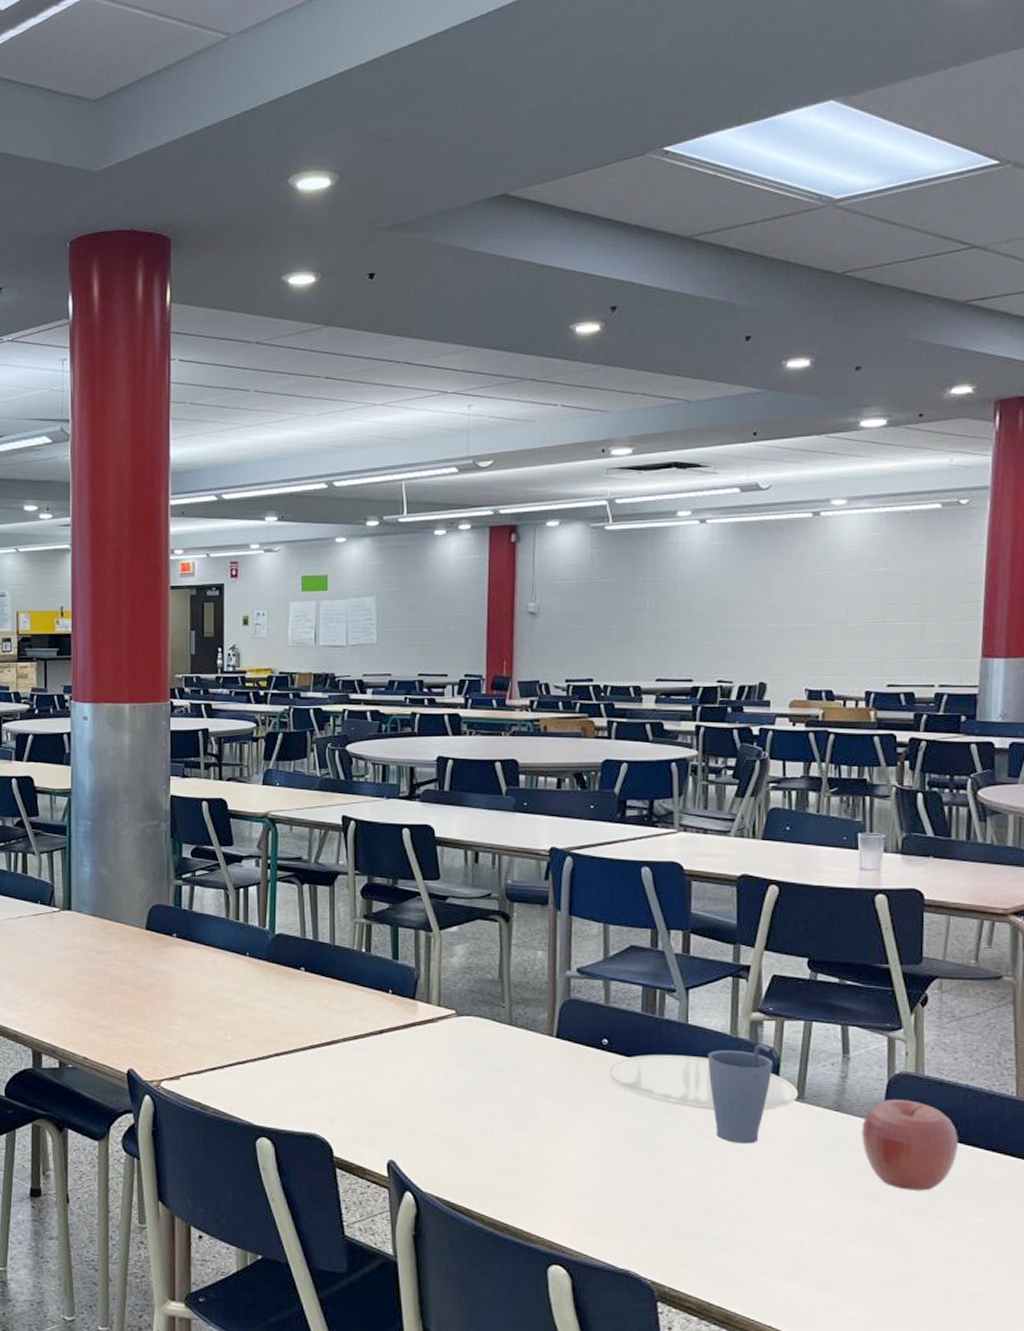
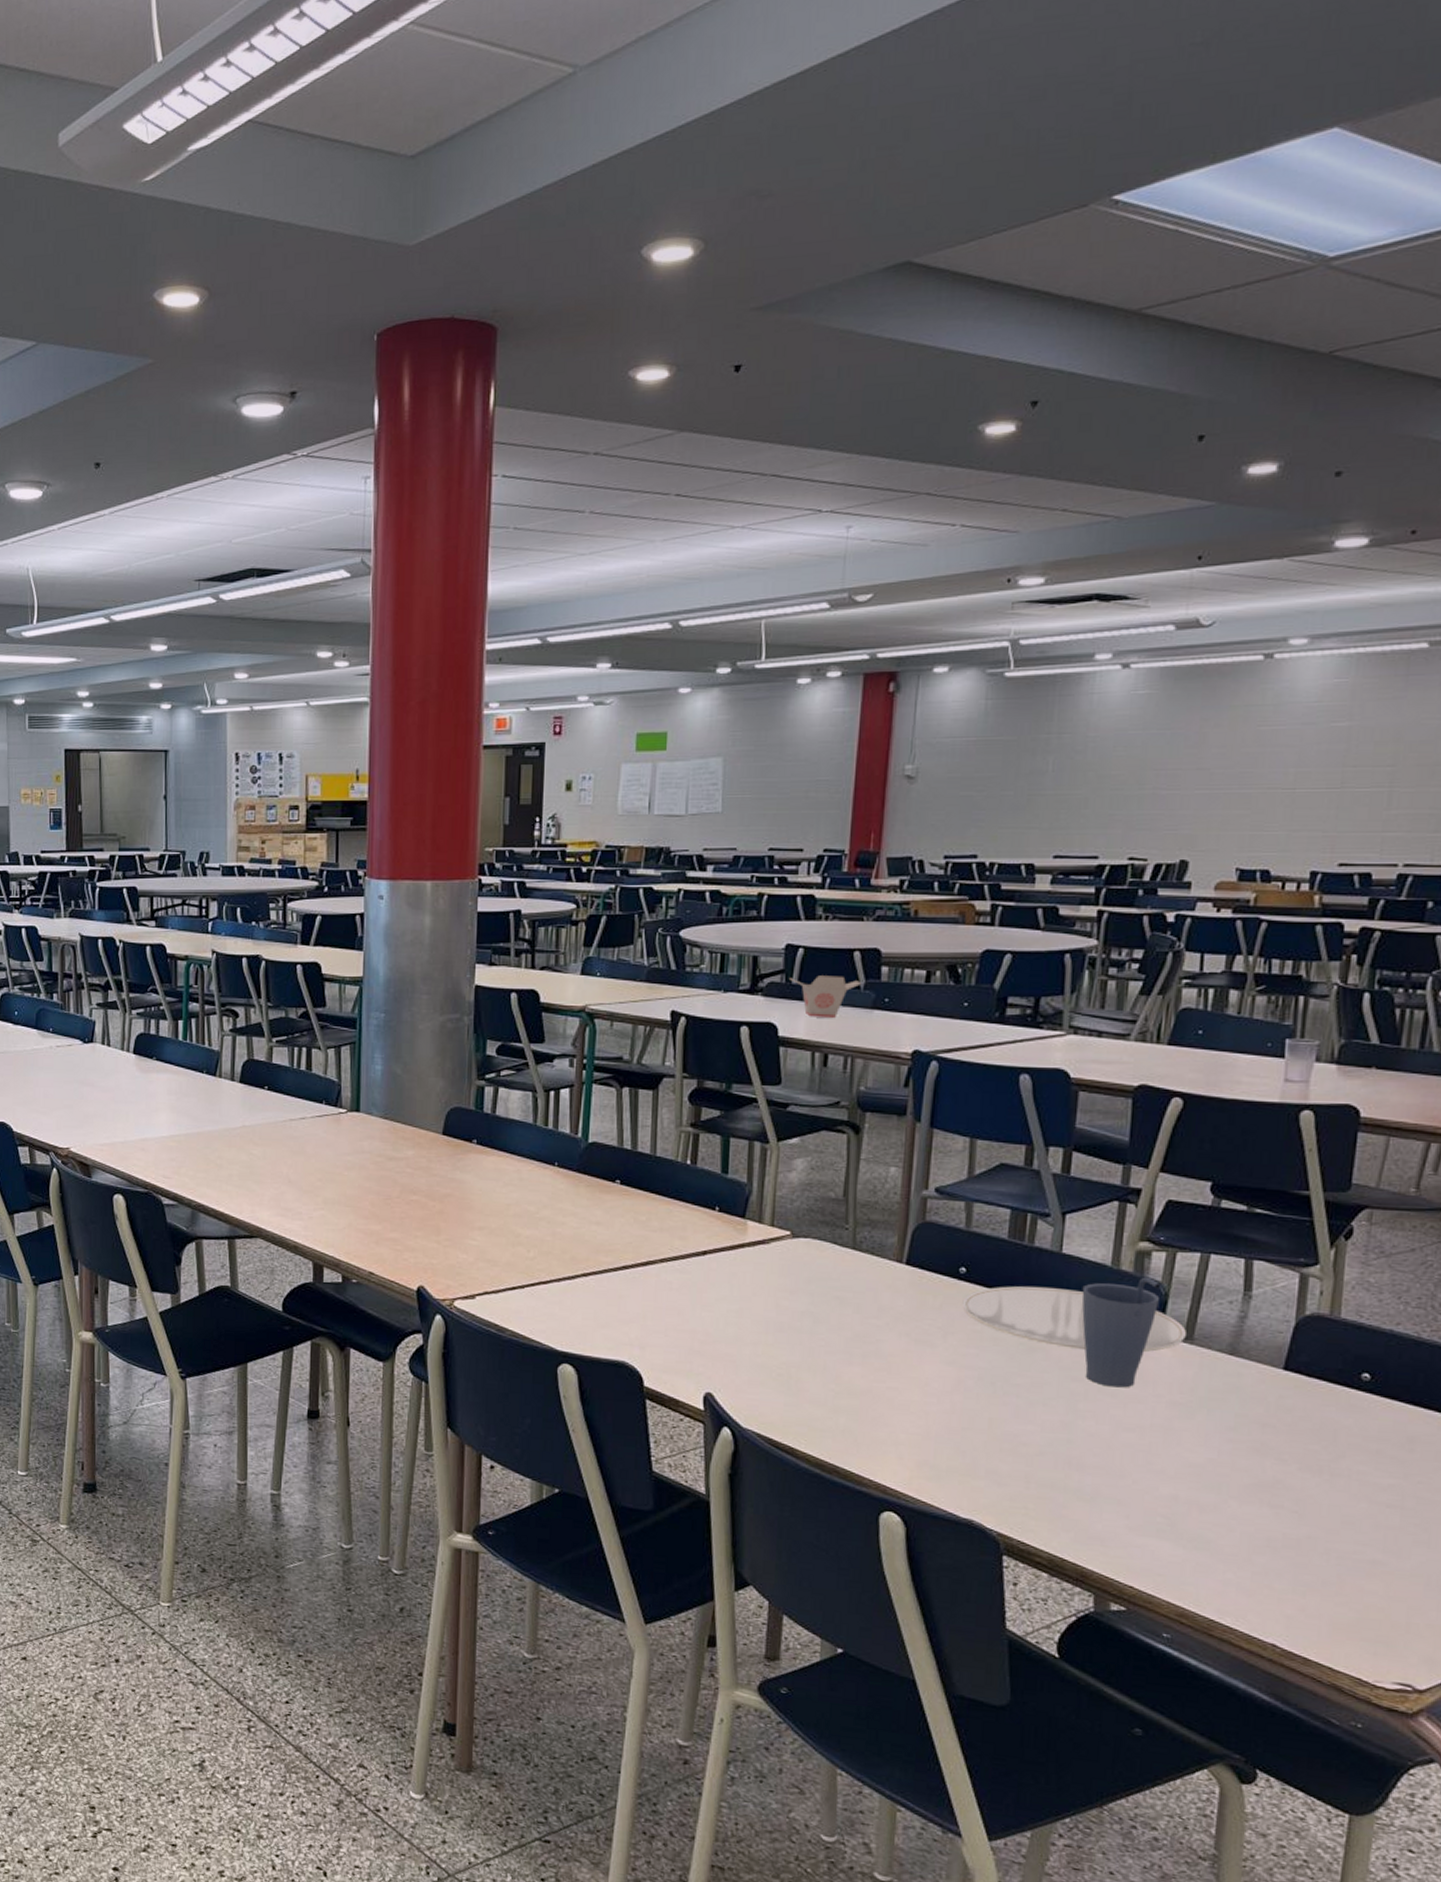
takeout container: none [441,783,503,820] -> present [788,975,862,1018]
apple: present [861,1099,959,1191] -> none [1258,1343,1375,1447]

